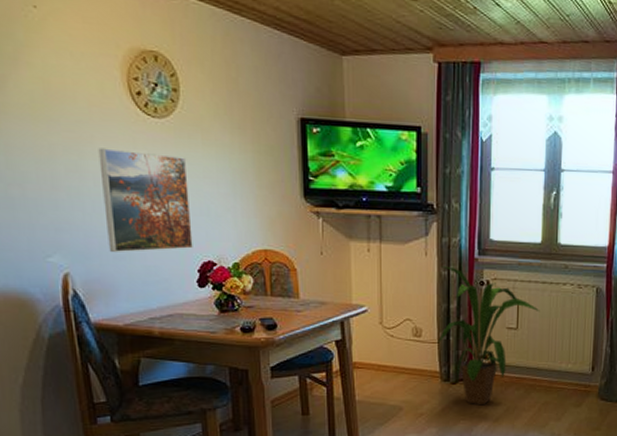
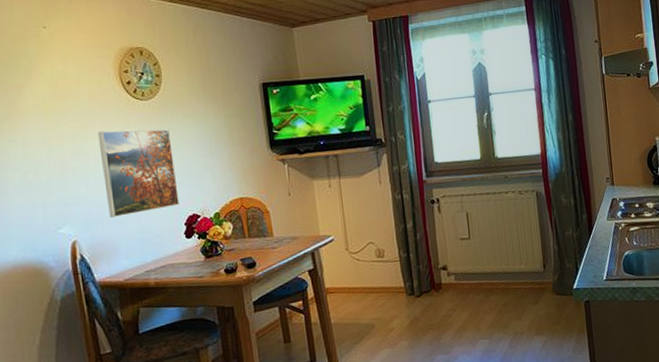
house plant: present [436,266,540,406] -> none [395,191,488,314]

